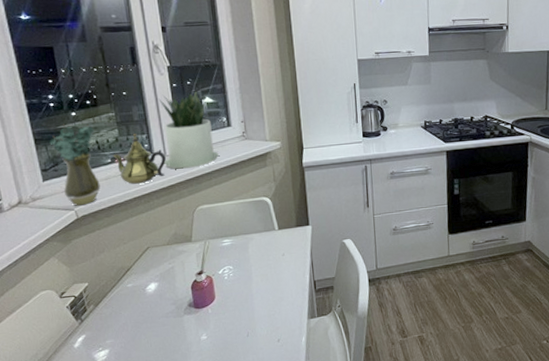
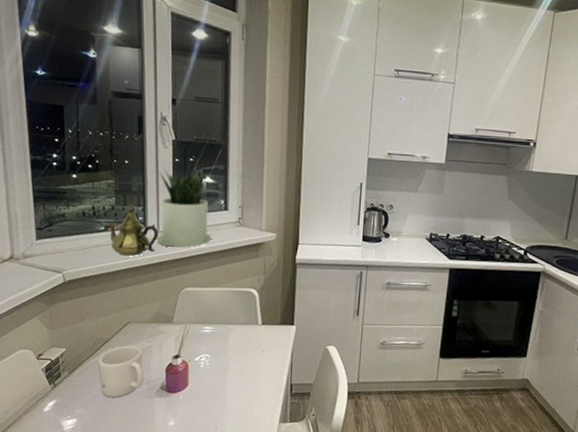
vase: present [49,124,101,206] -> none [47,185,92,270]
mug: none [122,269,171,323] -> present [97,345,144,398]

